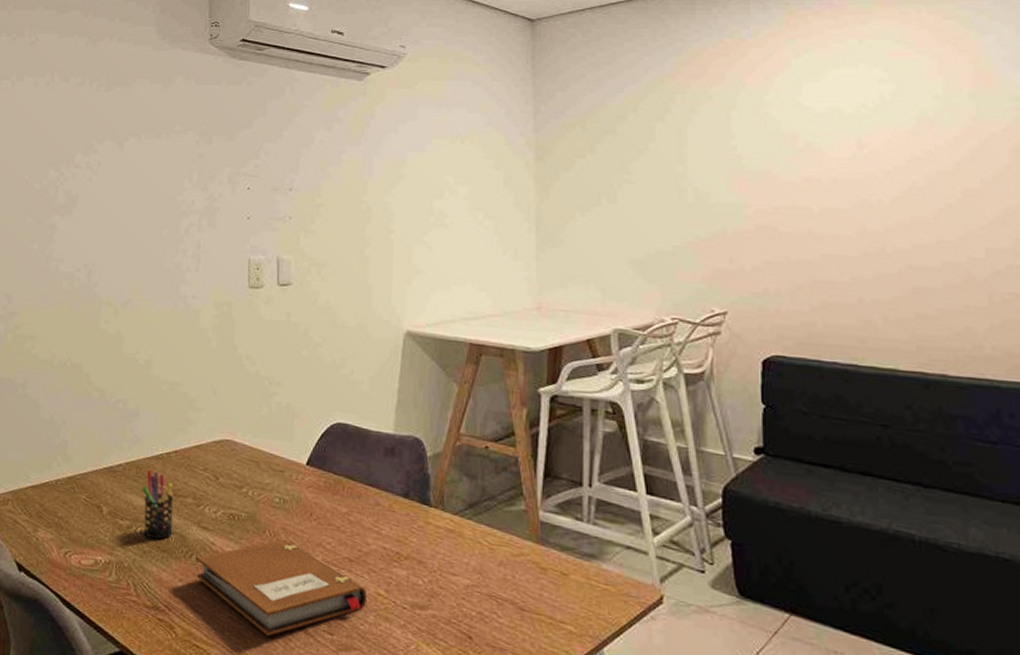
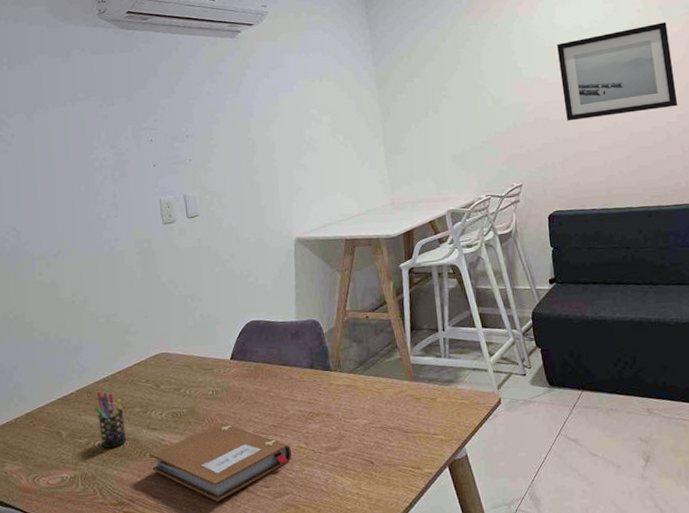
wall art: none [800,117,990,238] -> present [557,22,678,121]

